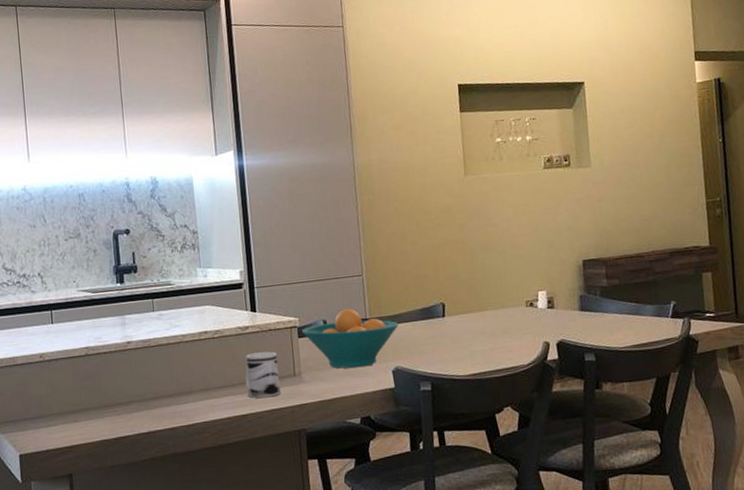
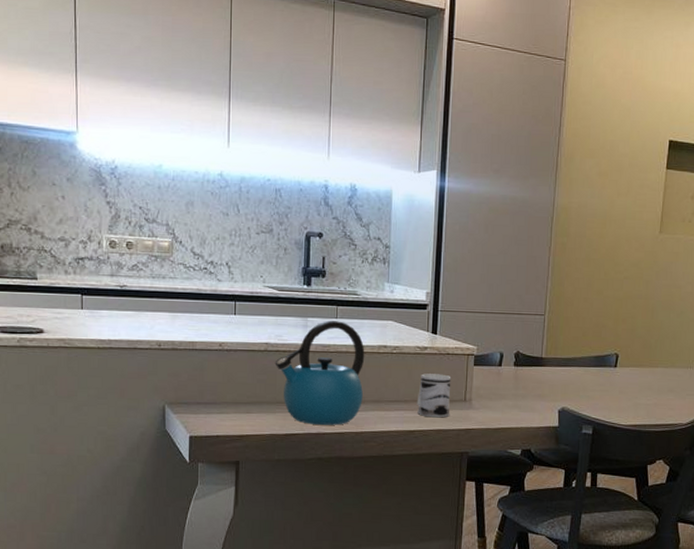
kettle: none [97,314,190,424] -> present [275,320,365,425]
fruit bowl: present [301,309,398,369] -> none [478,345,571,403]

